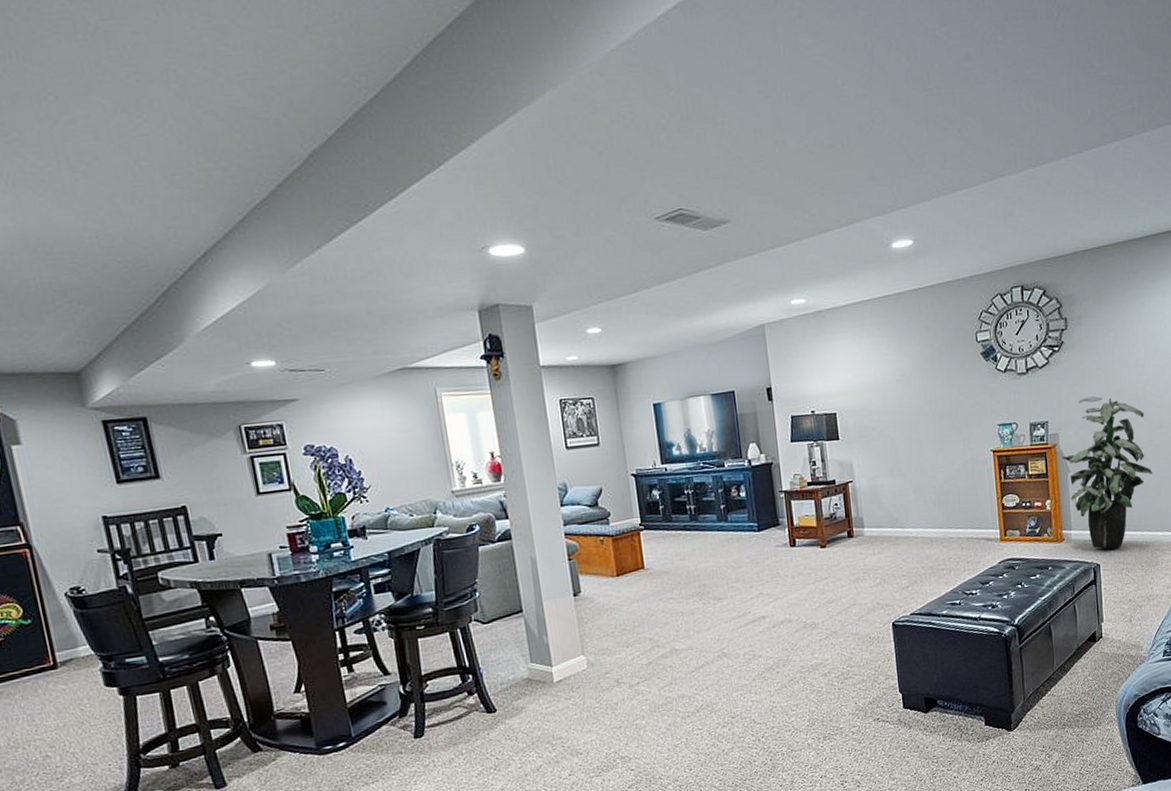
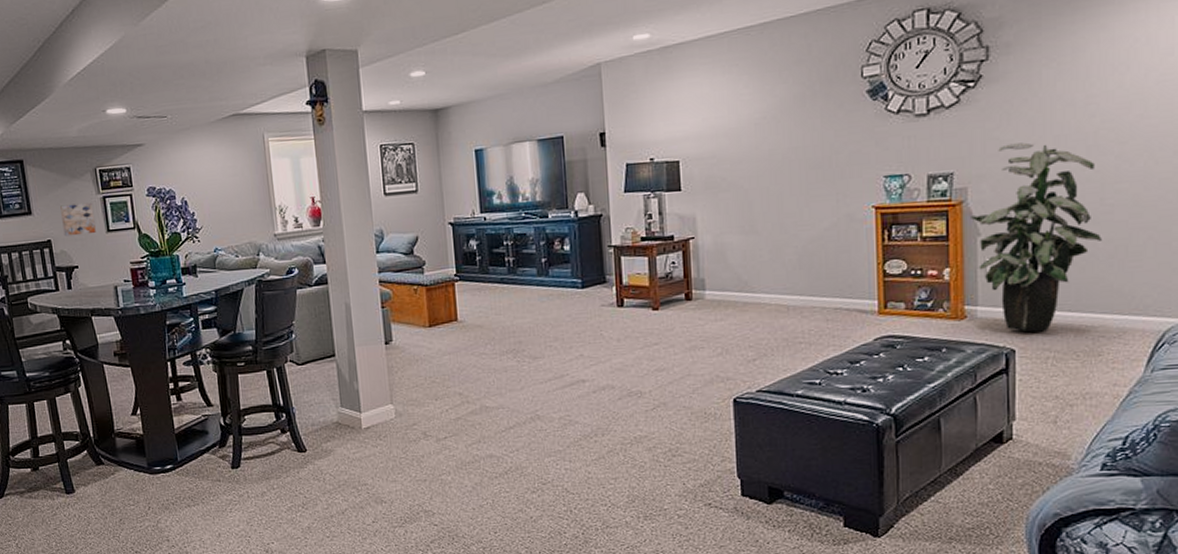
wall art: none [197,463,243,502] -> present [60,202,96,237]

